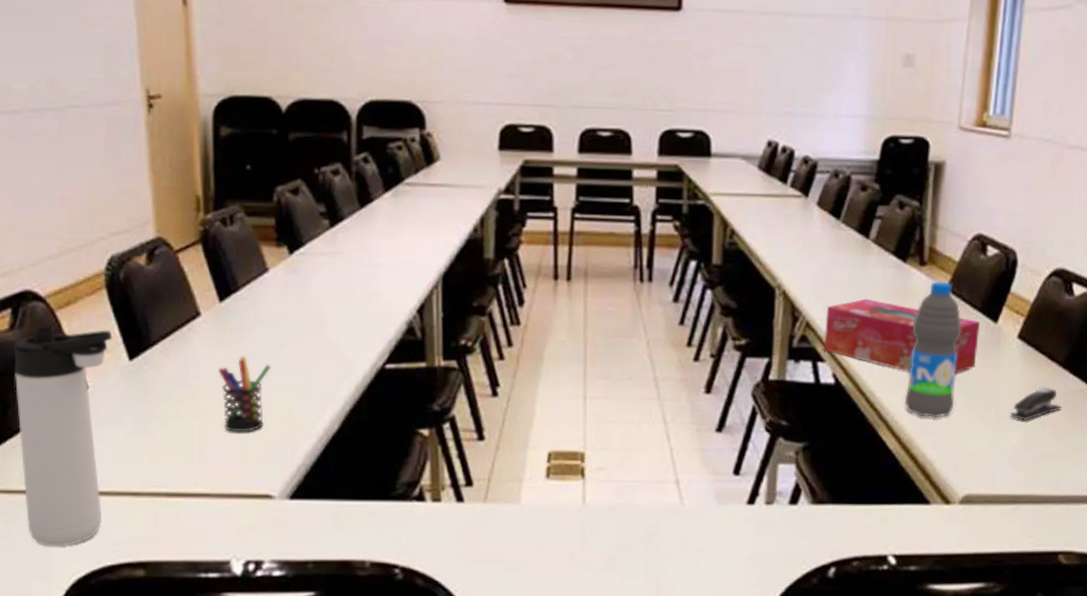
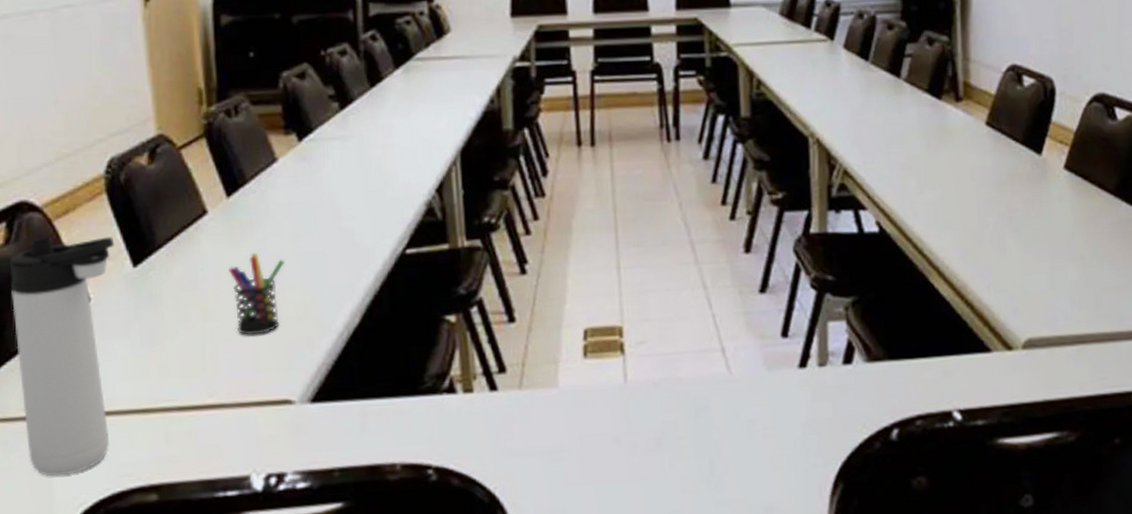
tissue box: present [823,298,980,374] -> none [863,140,1025,213]
water bottle: present [904,281,962,419] -> none [953,116,1006,260]
stapler: present [1010,387,1062,422] -> none [1065,217,1118,256]

